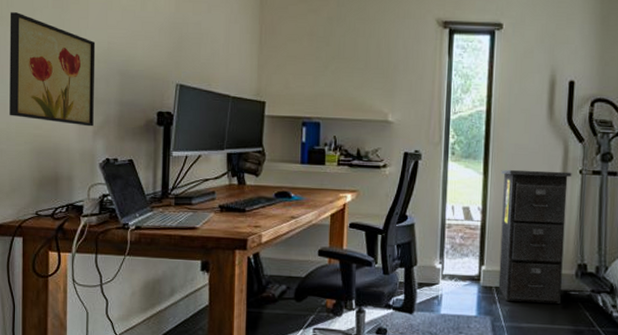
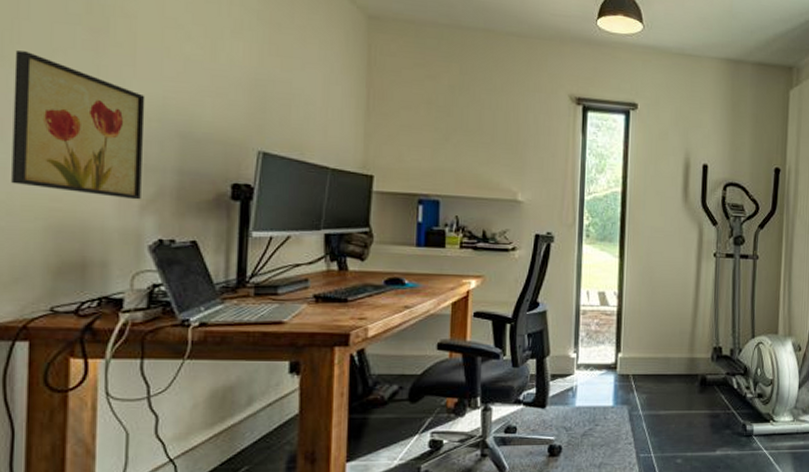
filing cabinet: present [498,169,572,304] -> none [635,252,707,388]

